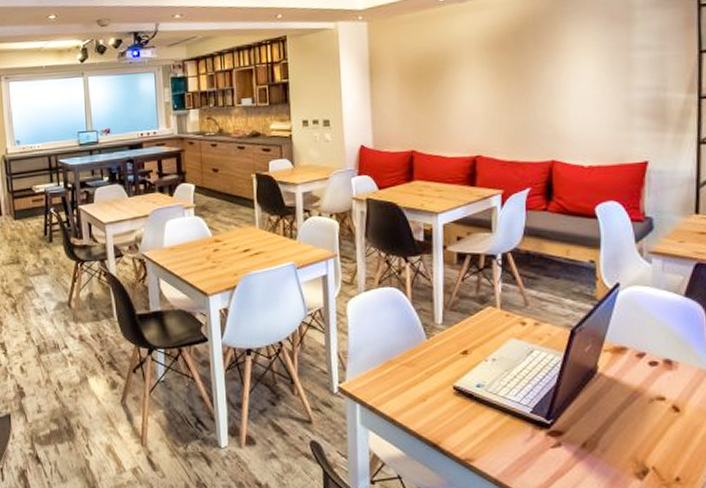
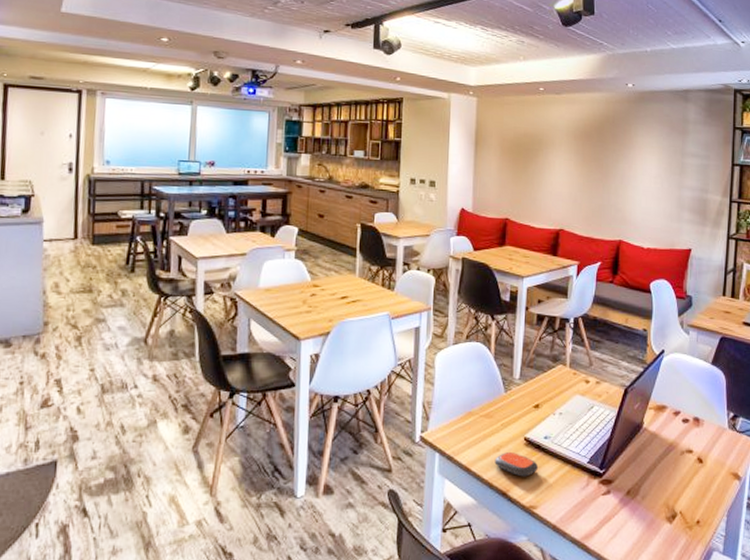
remote control: none [421,402,473,428] -> present [494,452,539,477]

